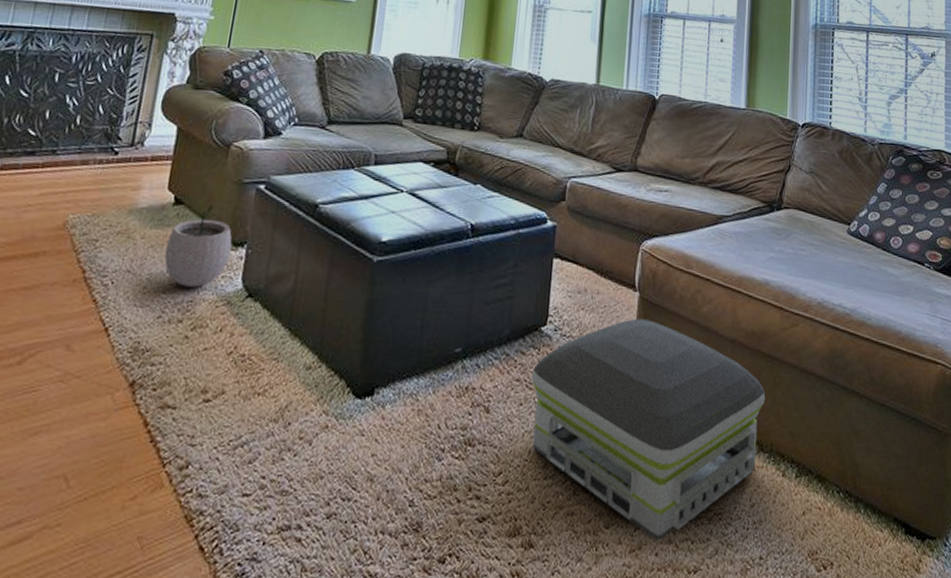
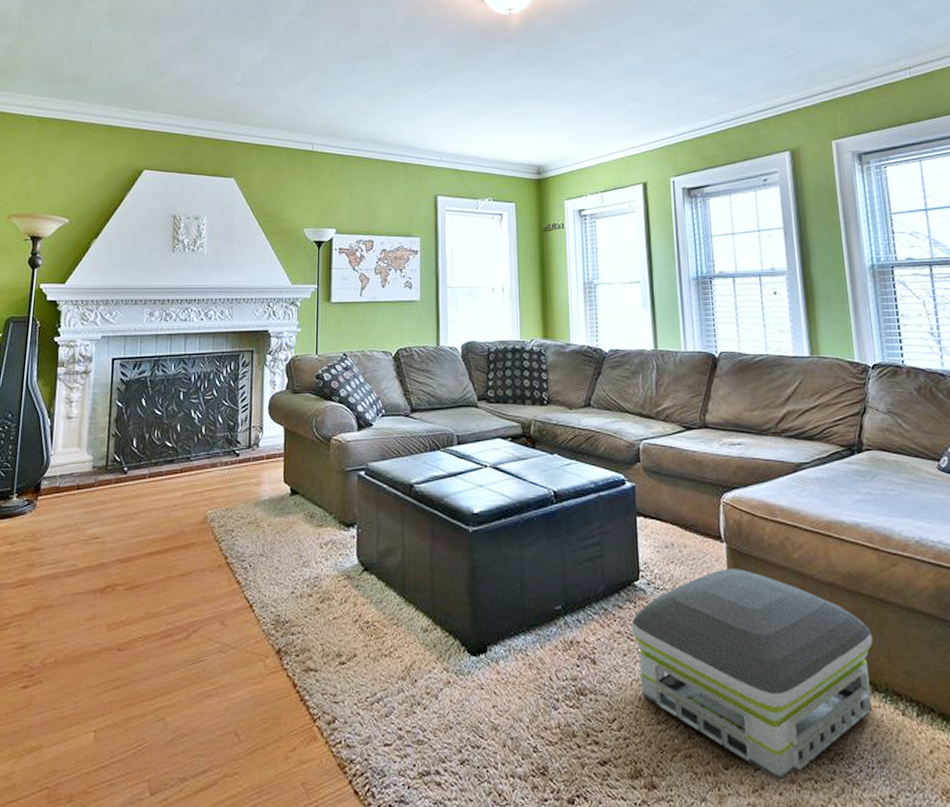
plant pot: present [164,204,233,287] -> none [289,492,344,565]

